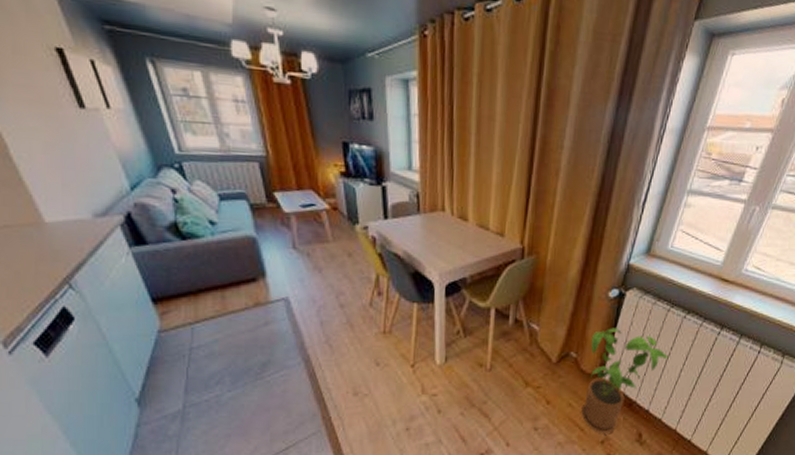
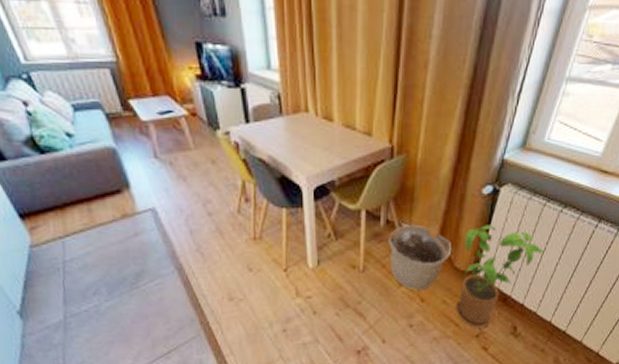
basket: none [515,324,579,392] -> present [387,224,452,290]

